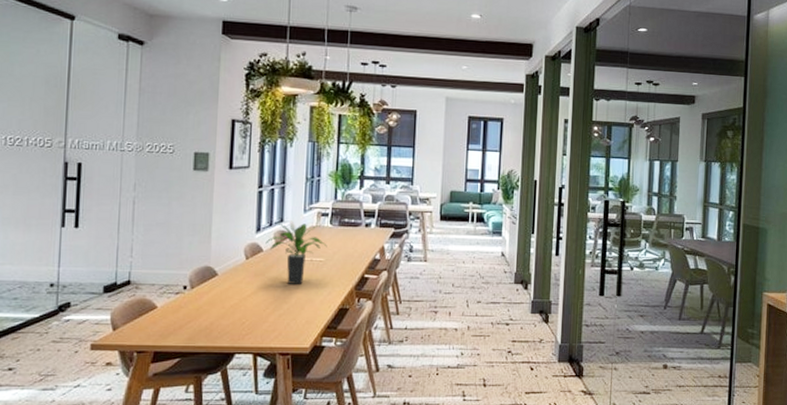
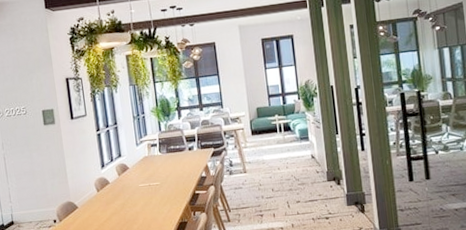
potted plant: present [265,220,327,284] -> none [110,154,160,208]

